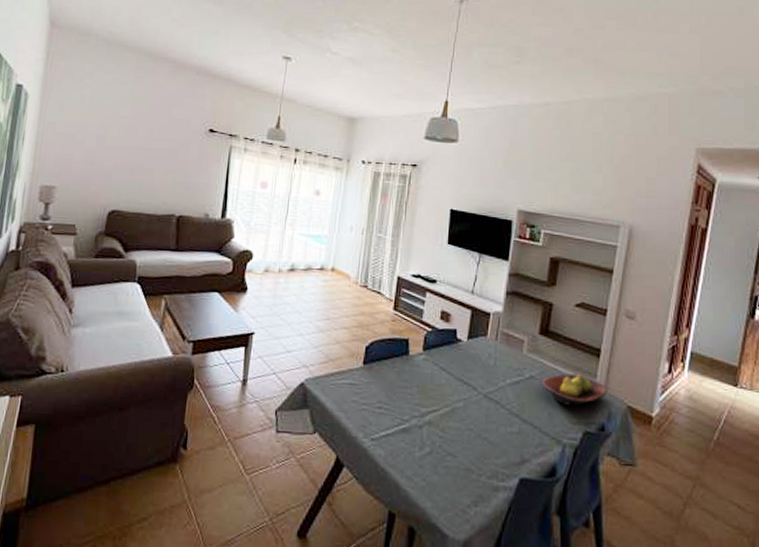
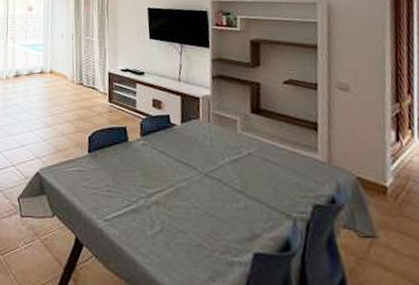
fruit bowl: present [541,373,608,406] -> none [260,147,332,180]

